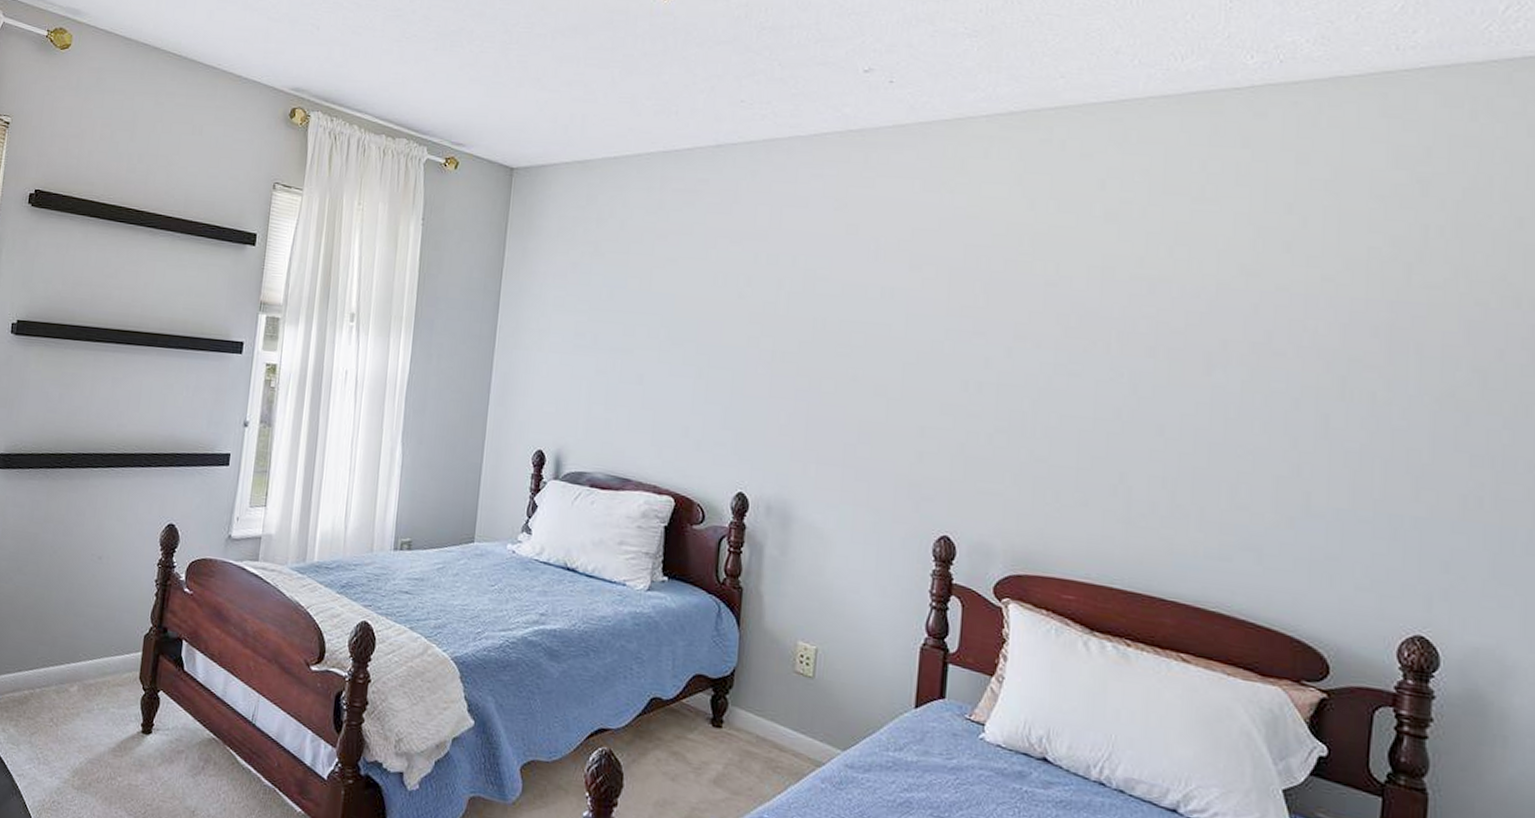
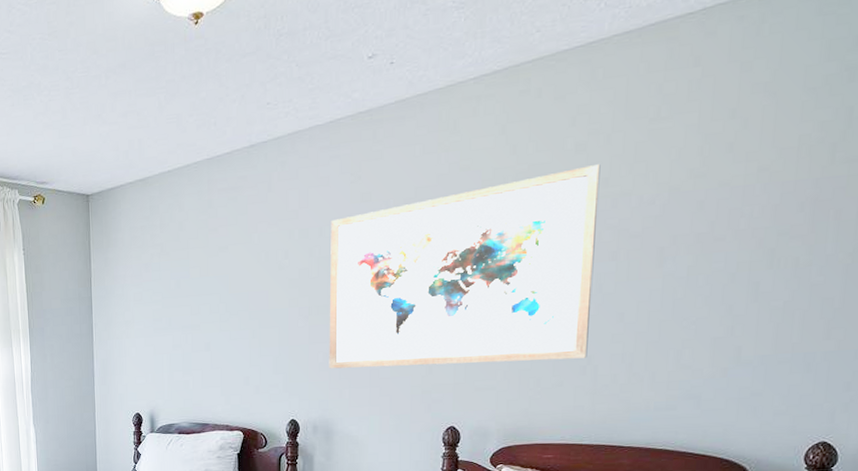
wall art: none [792,238,1135,475] -> present [329,163,601,369]

